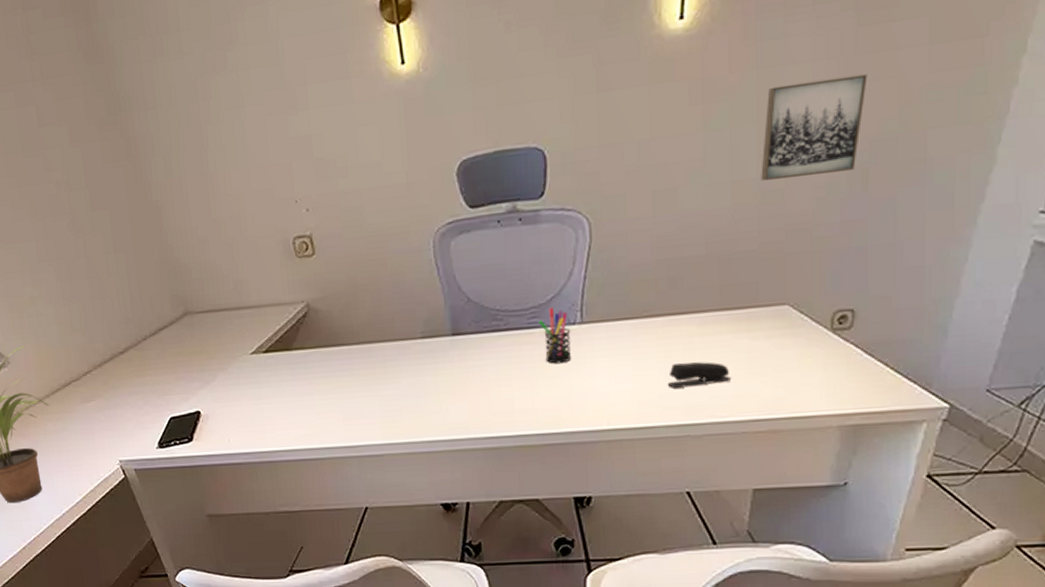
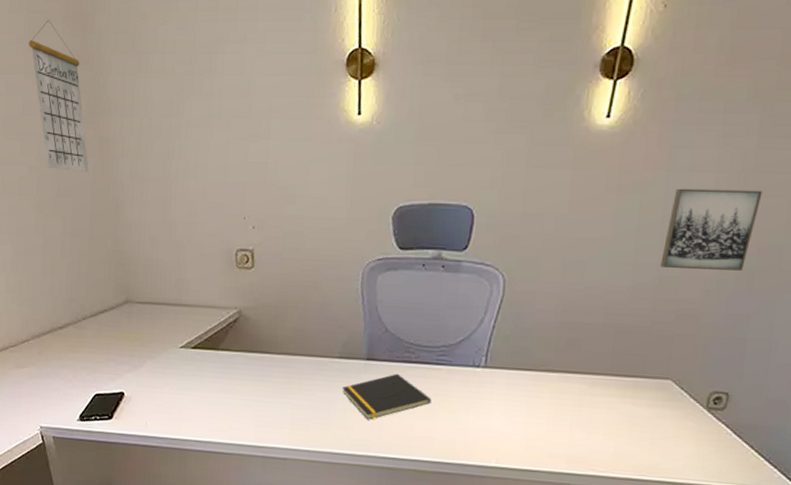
calendar: none [30,15,121,182] -> present [29,20,89,173]
notepad: none [430,345,528,400] -> present [342,373,431,420]
pen holder: present [539,308,571,364] -> none [447,349,475,401]
stapler: present [667,362,732,388] -> none [554,417,614,441]

